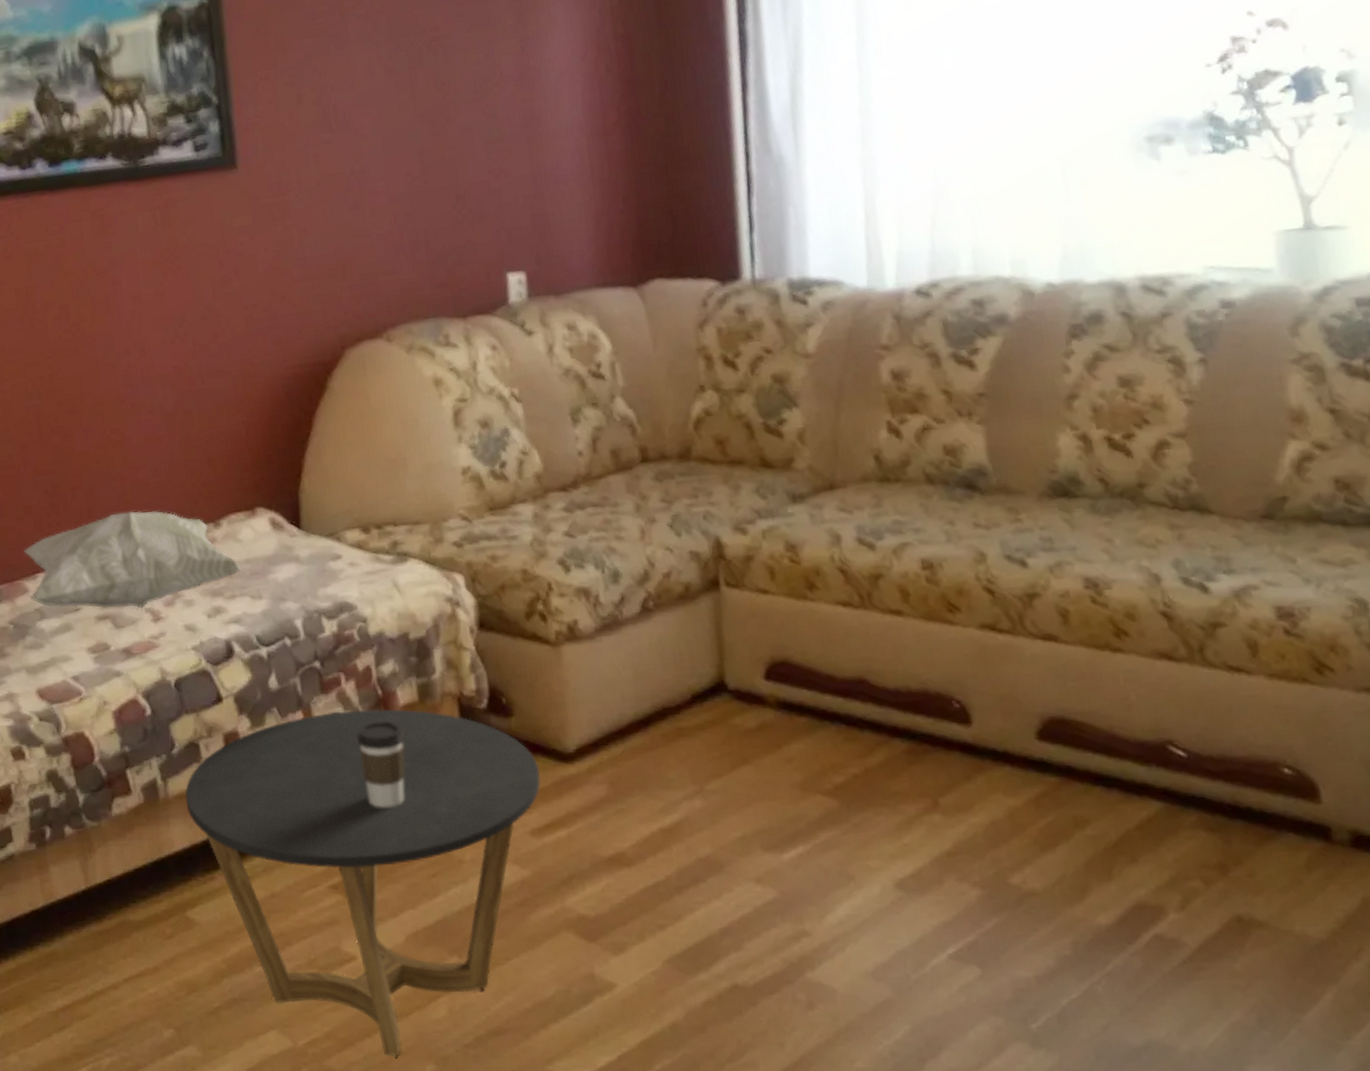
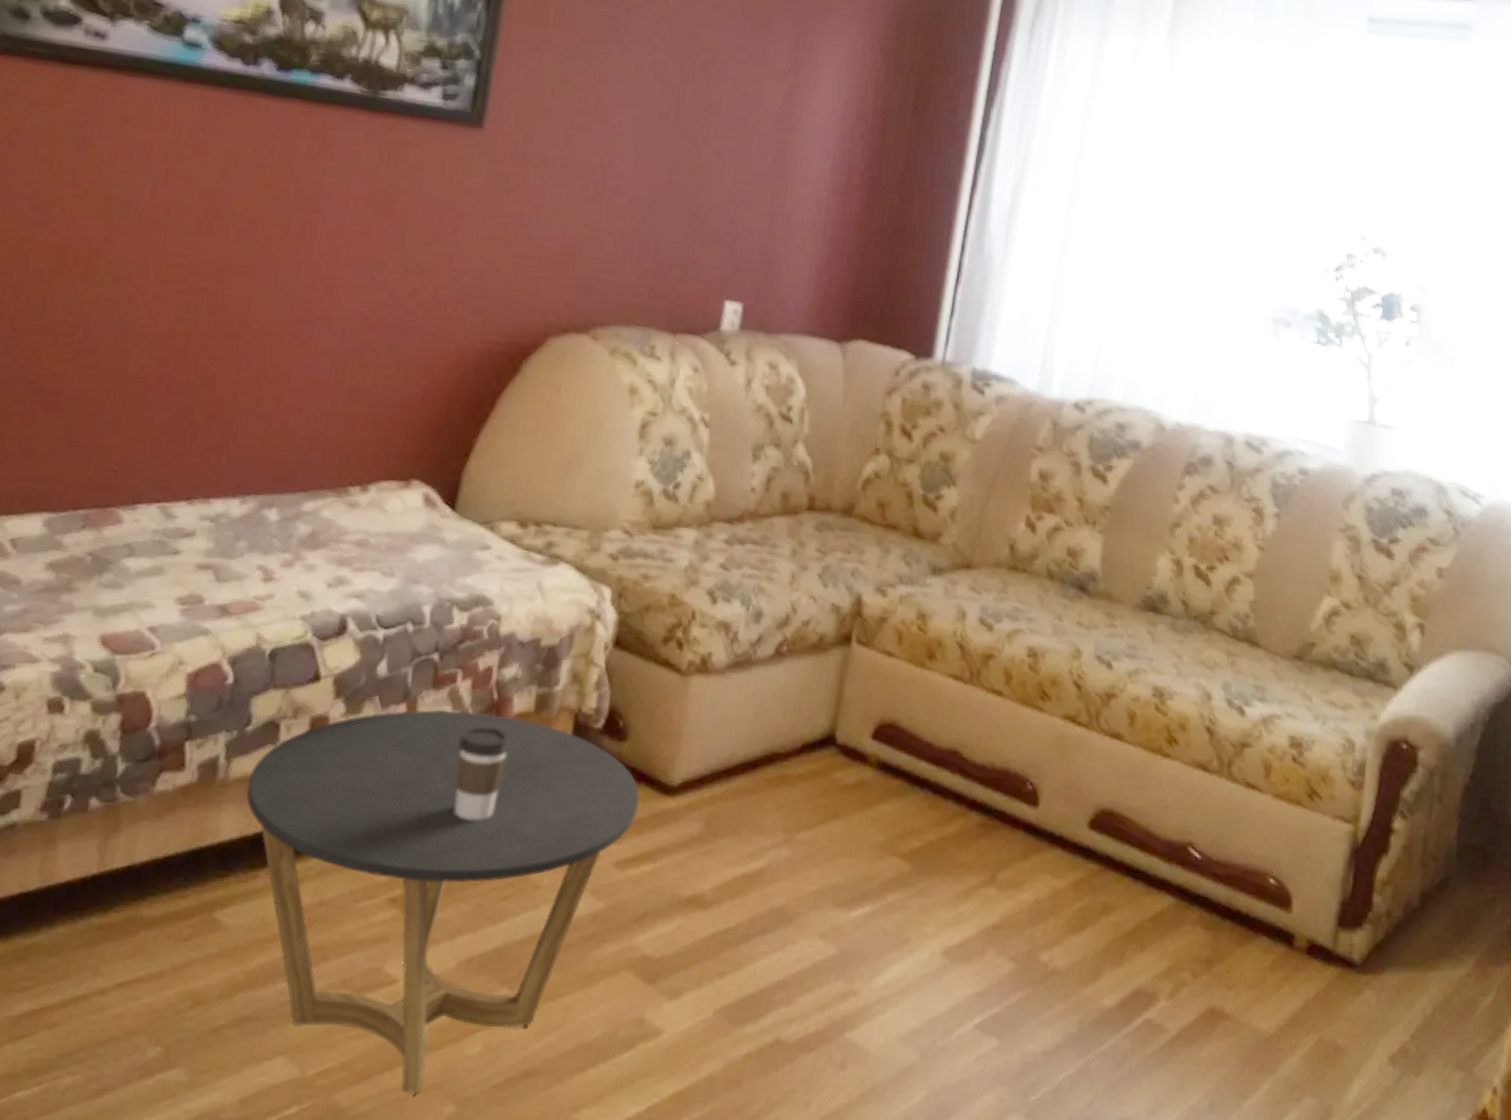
decorative pillow: present [23,511,242,609] -> none [122,455,380,565]

